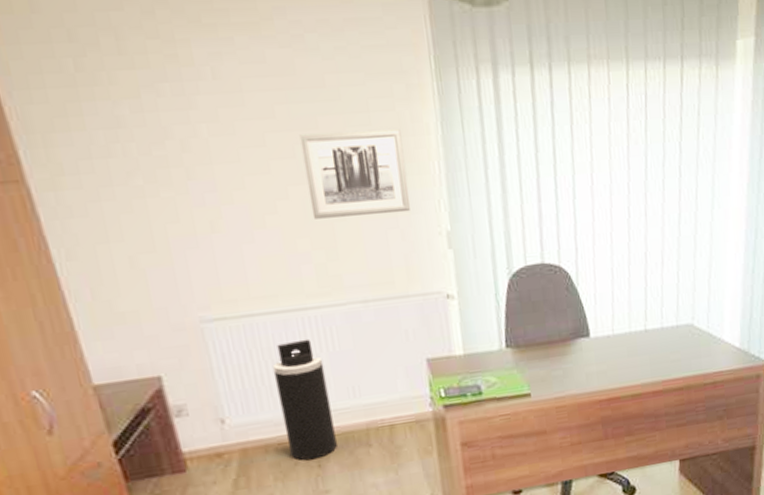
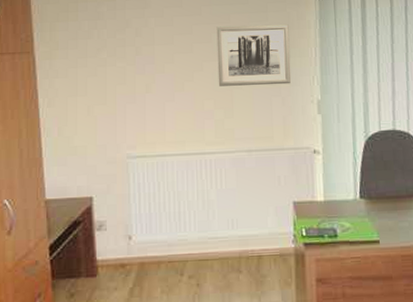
trash can: present [272,338,337,460] -> none [173,177,214,279]

